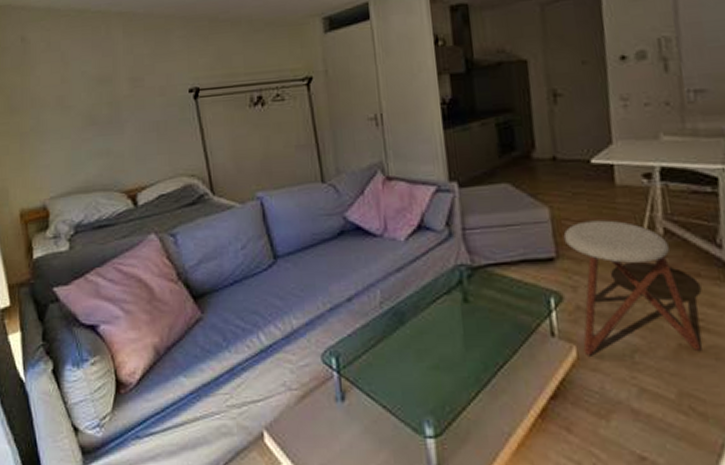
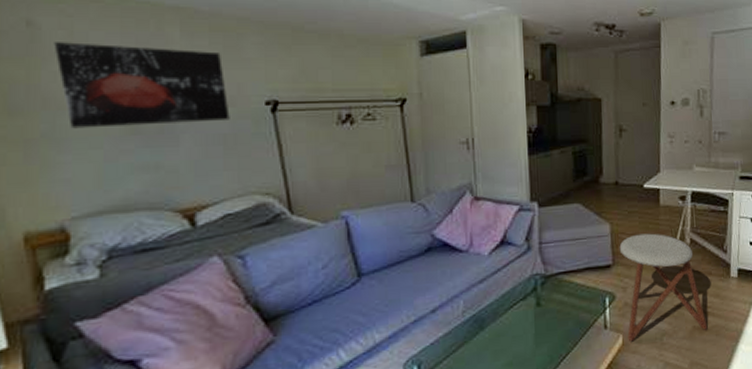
wall art: none [38,48,161,123] -> present [54,42,230,129]

